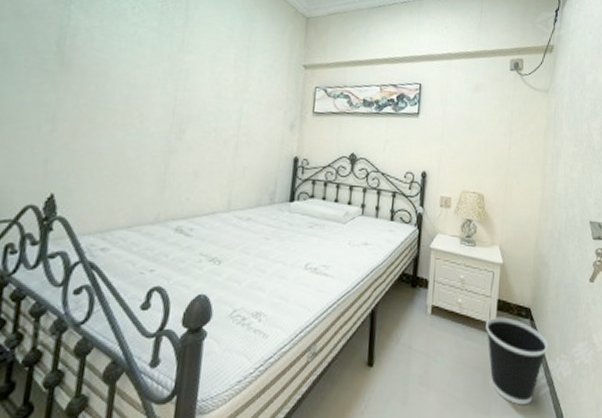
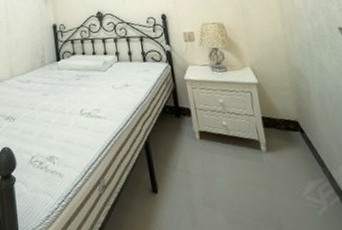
wastebasket: present [486,317,548,405] -> none [255,133,328,218]

